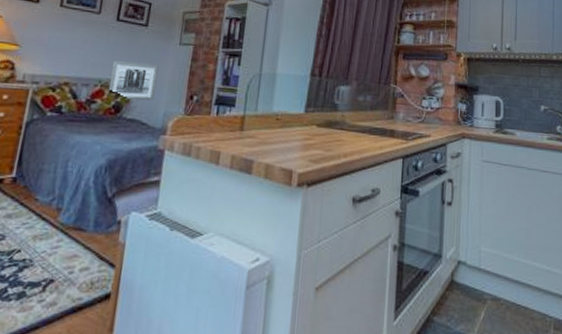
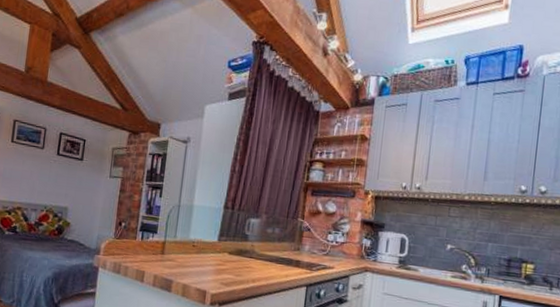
wall art: present [108,61,159,101] -> none [52,190,93,225]

